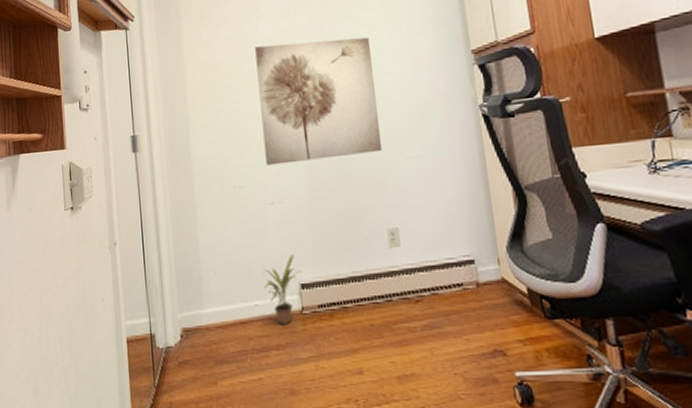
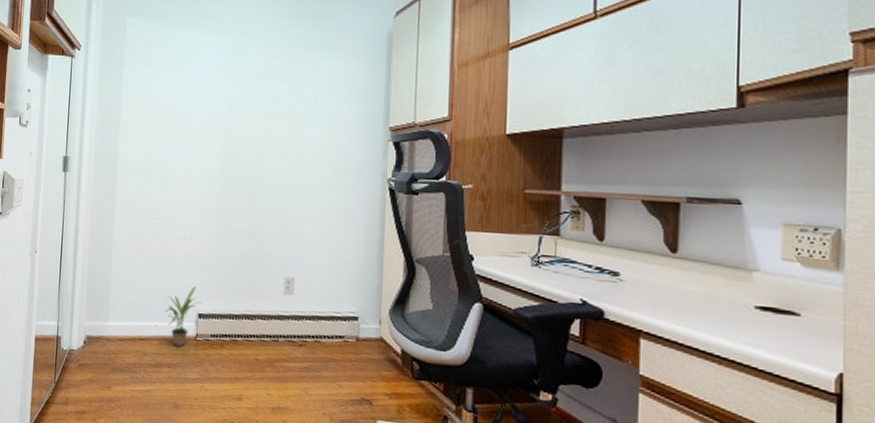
wall art: present [255,37,383,166] -> none [183,92,296,207]

